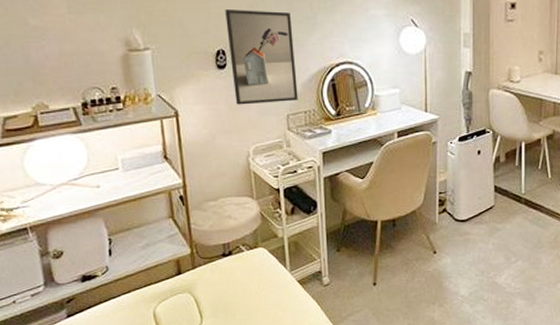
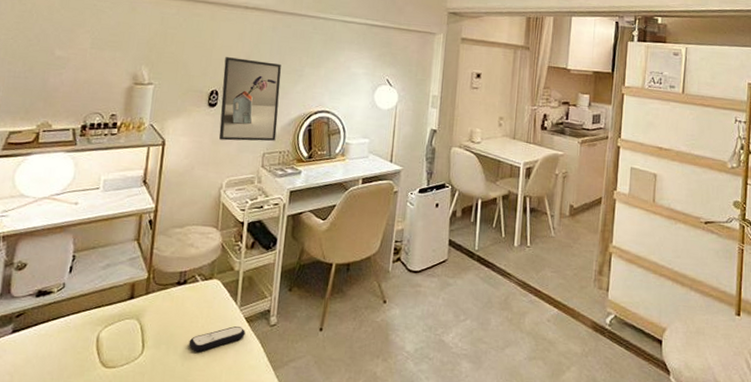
remote control: none [245,290,300,316] -> present [188,326,246,352]

